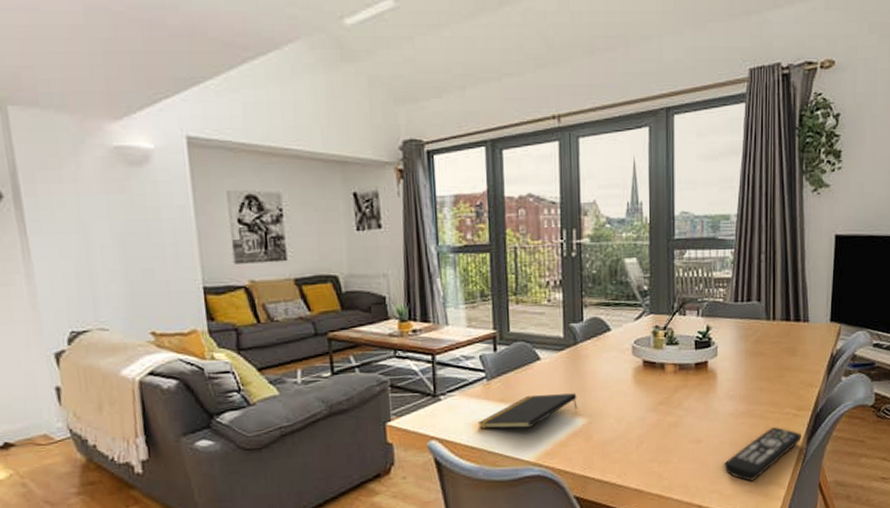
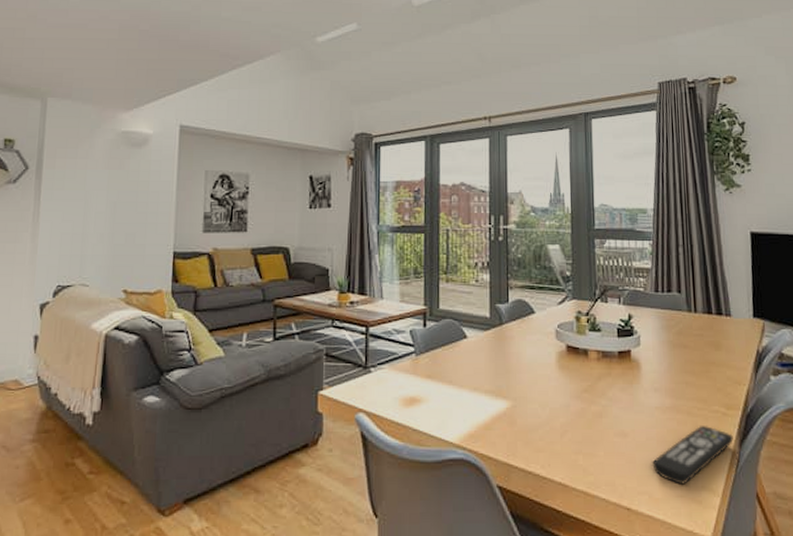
notepad: present [478,393,578,429] -> none [405,373,502,407]

